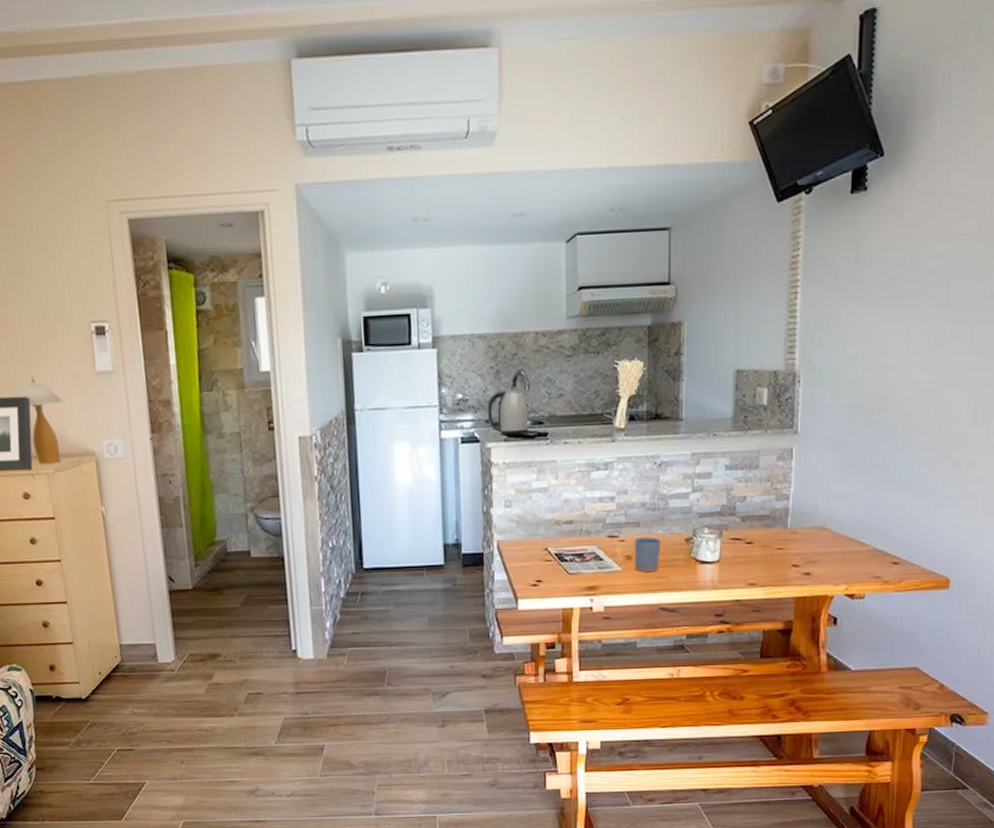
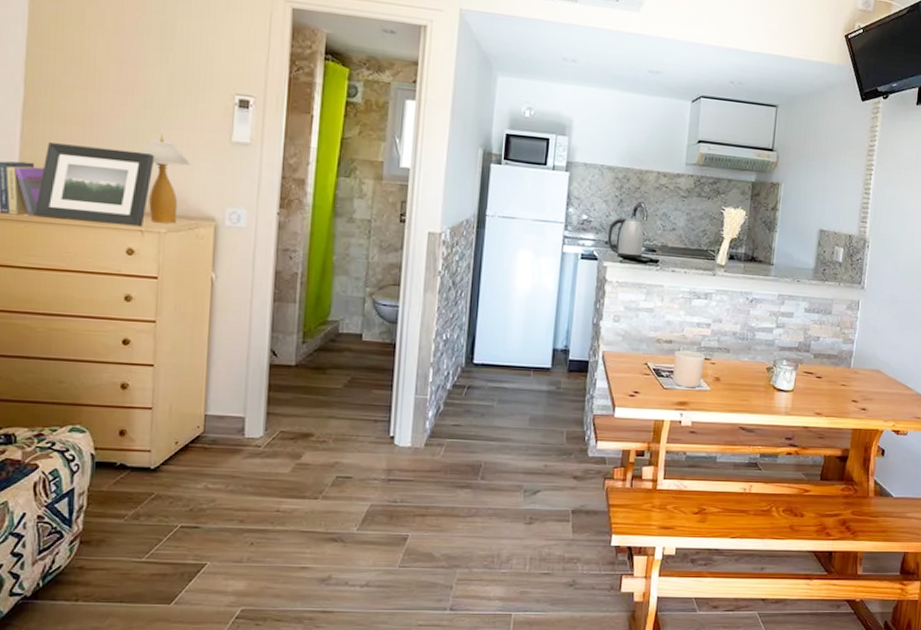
mug: none [577,529,612,571] -> present [672,350,705,388]
mug: present [634,537,662,573] -> none [721,362,747,395]

